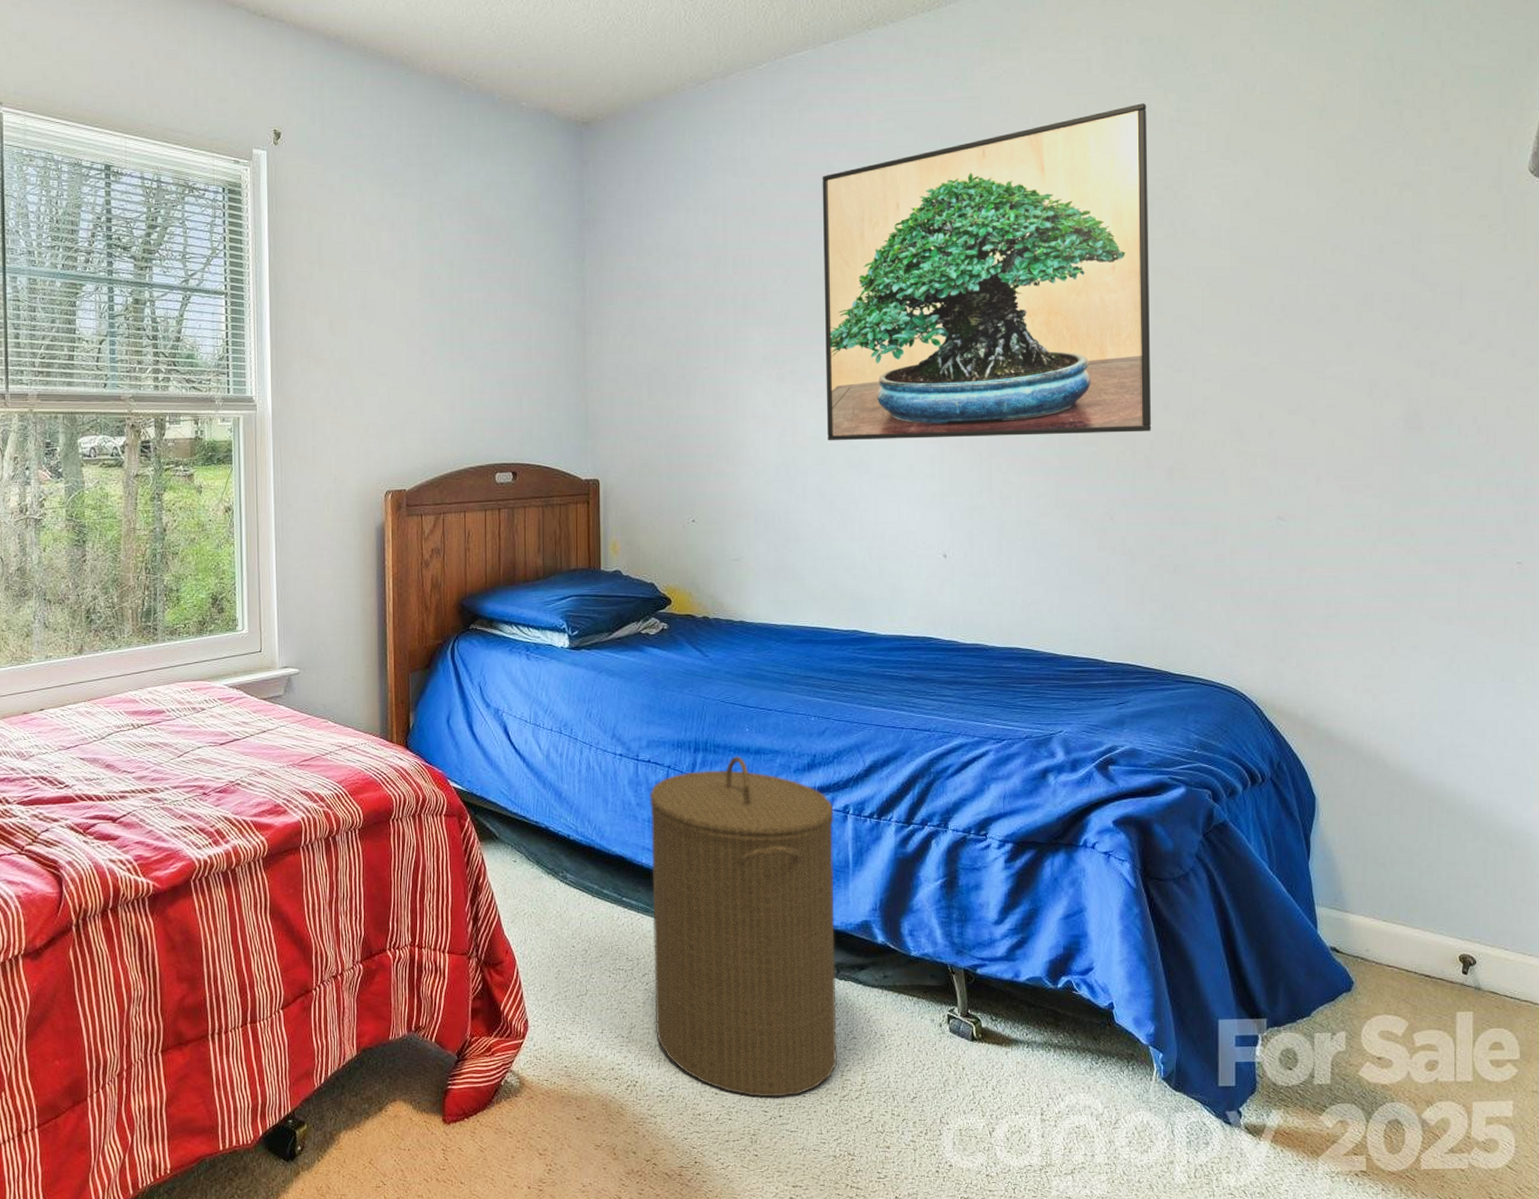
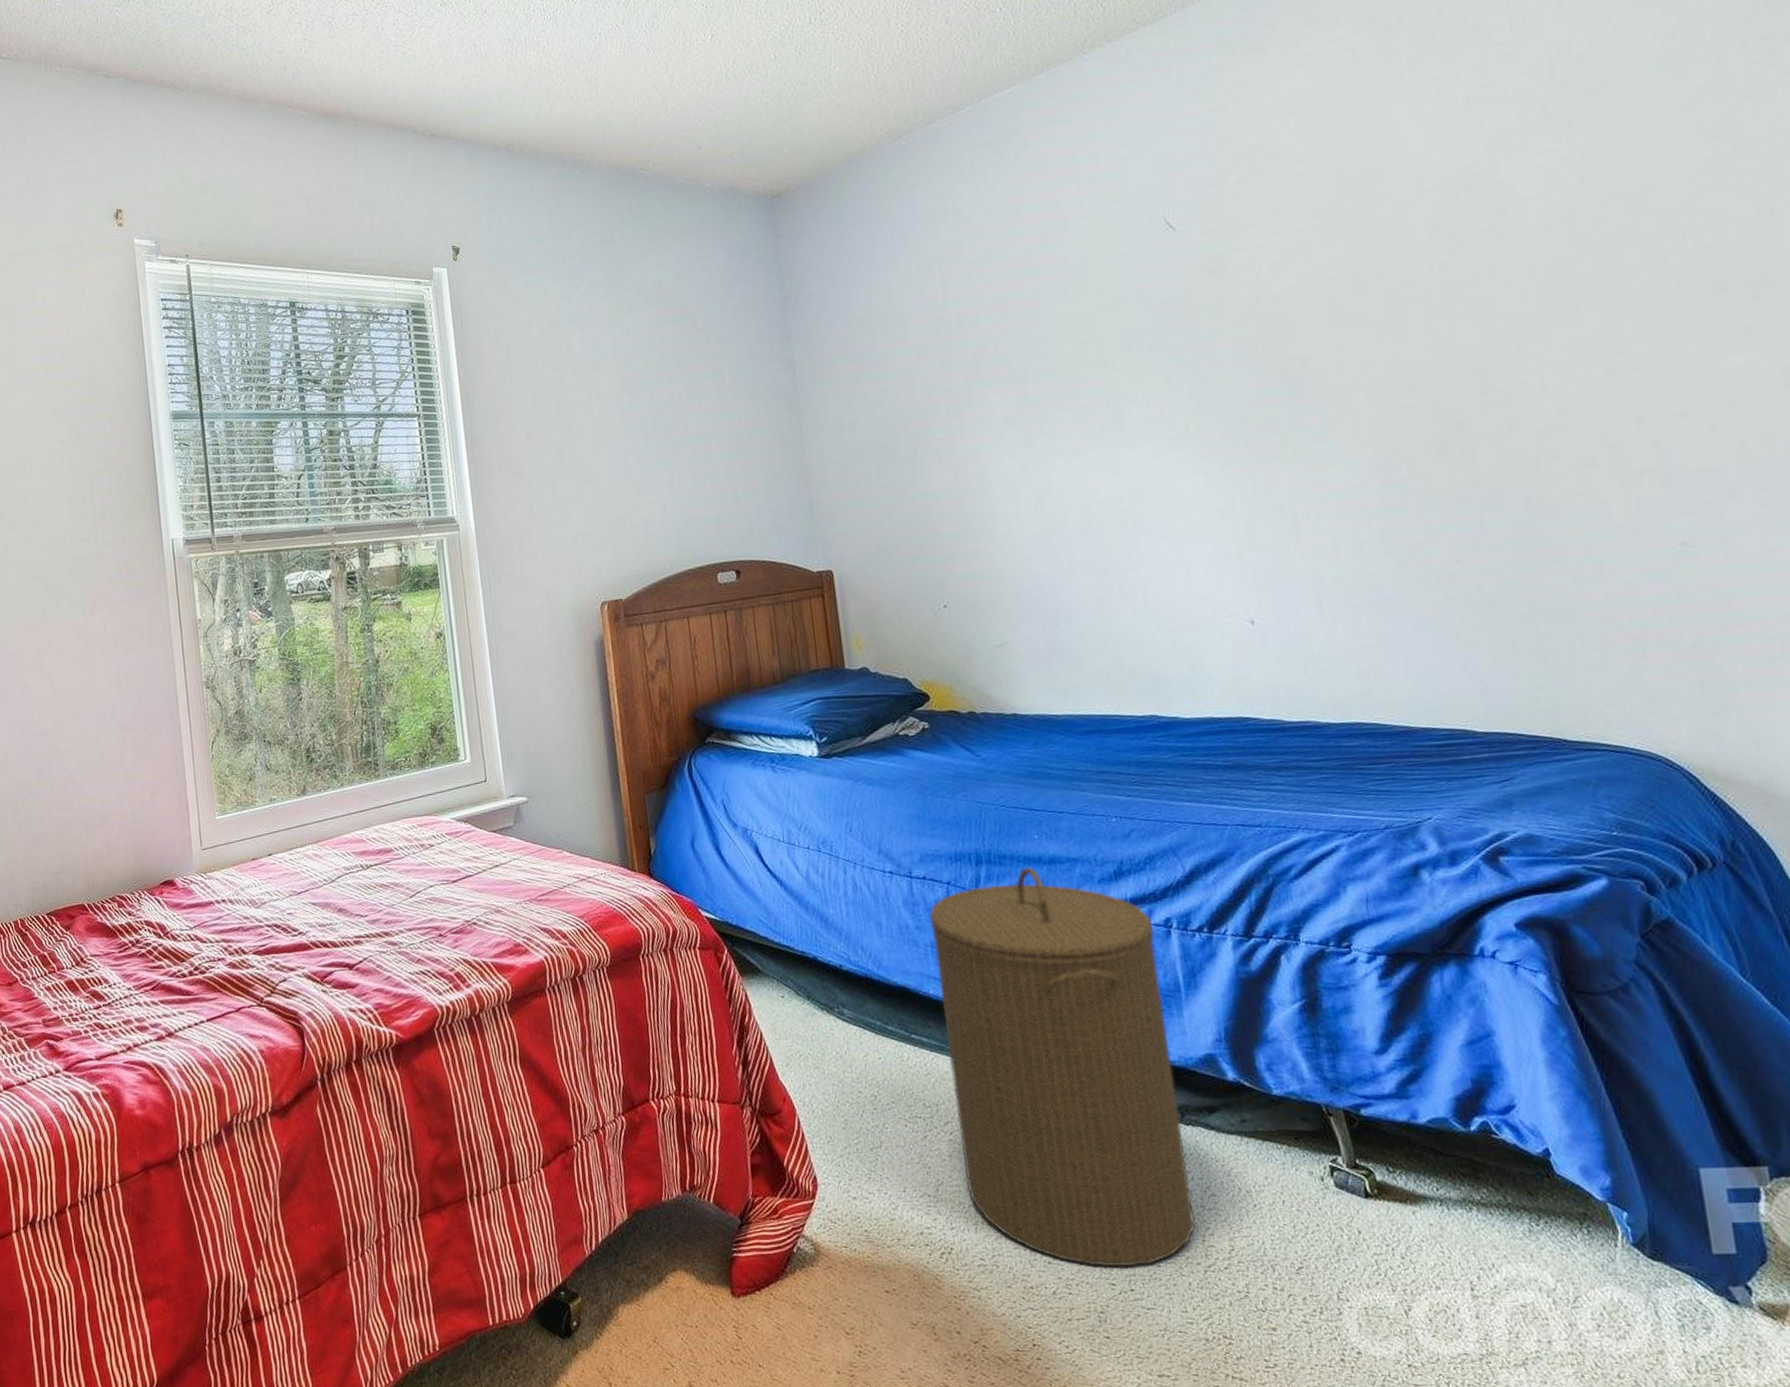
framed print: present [822,103,1152,441] -> none [1049,85,1497,505]

